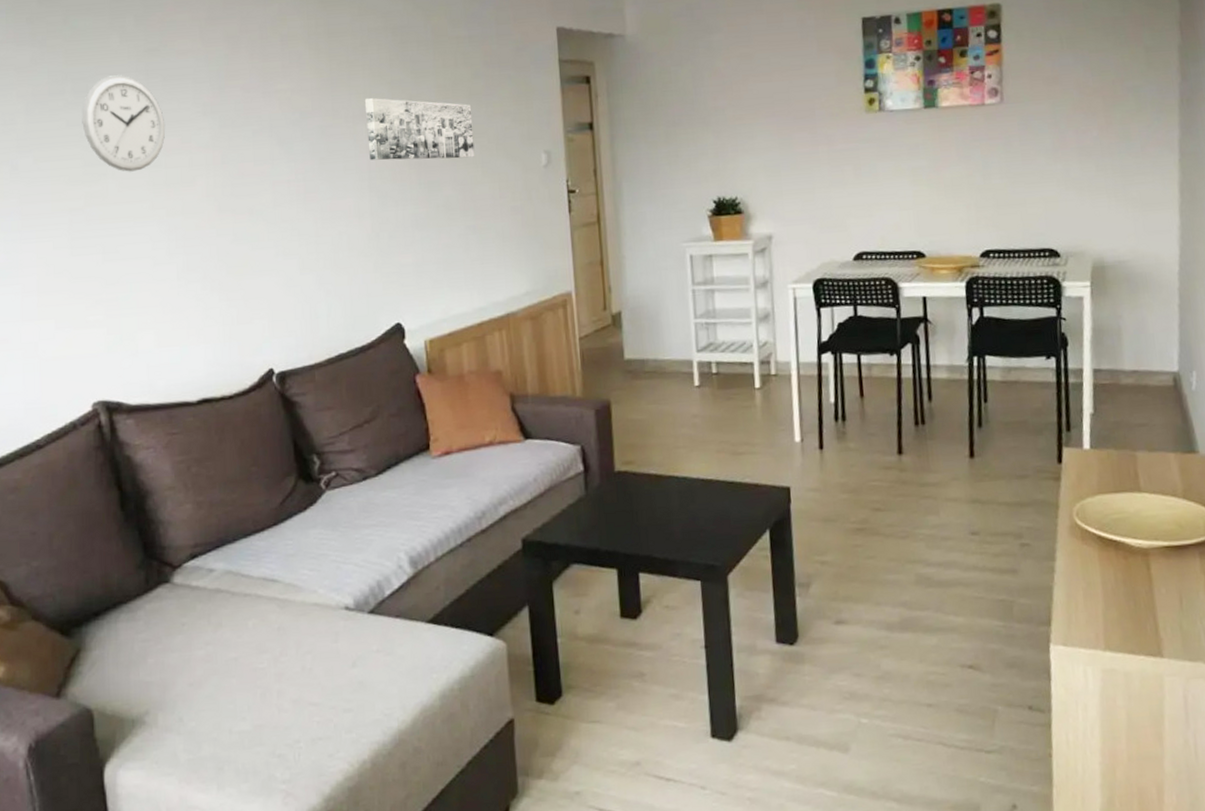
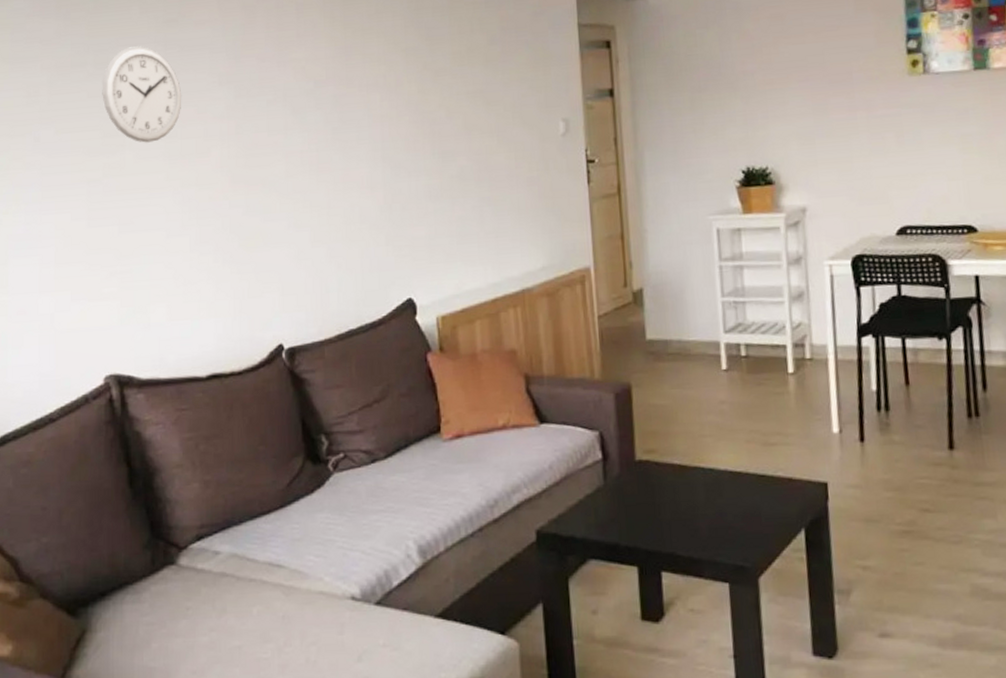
wall art: present [364,98,475,161] -> none [378,66,490,130]

